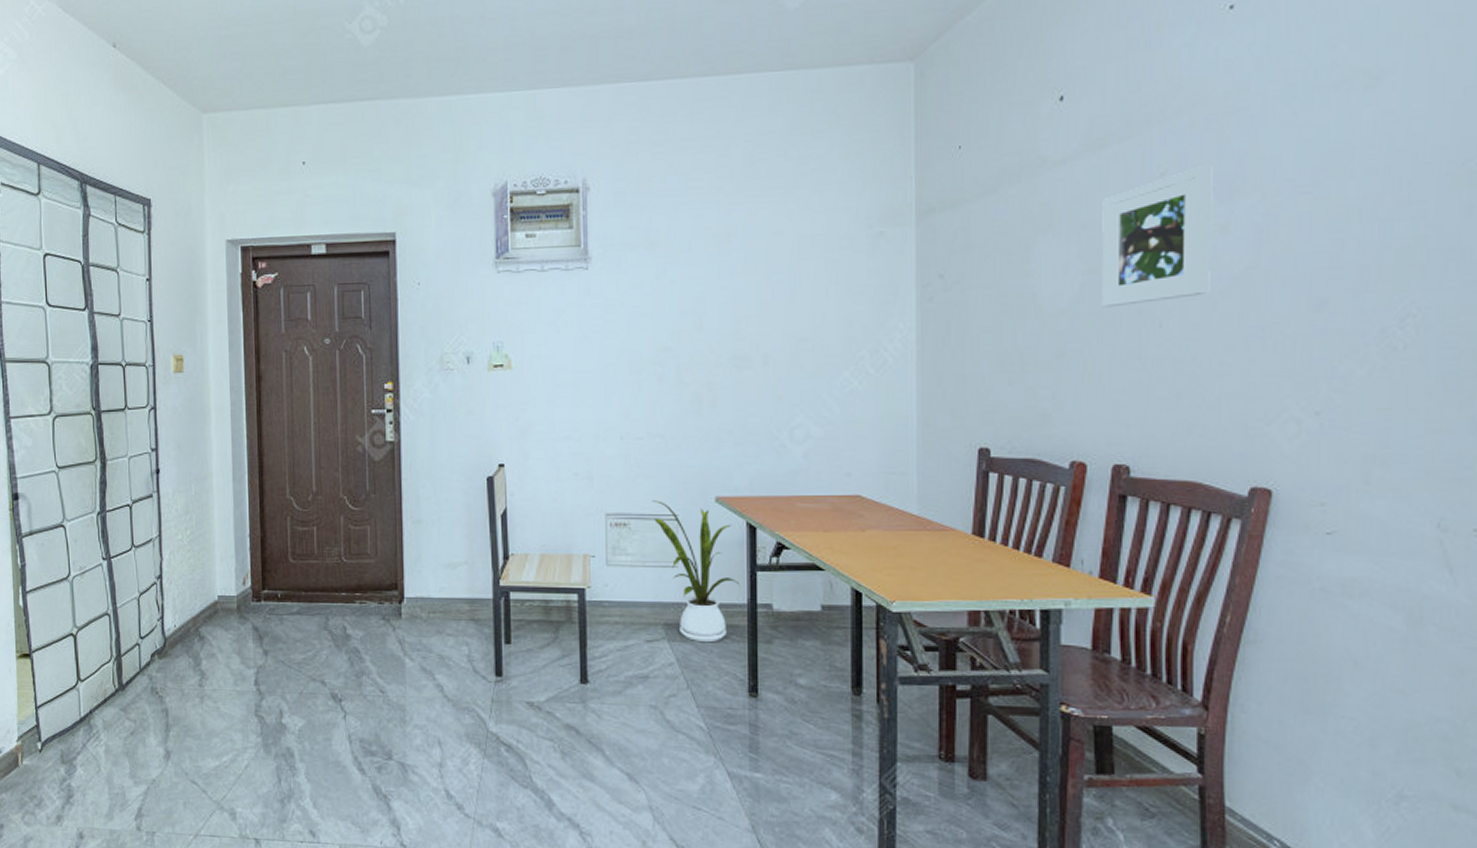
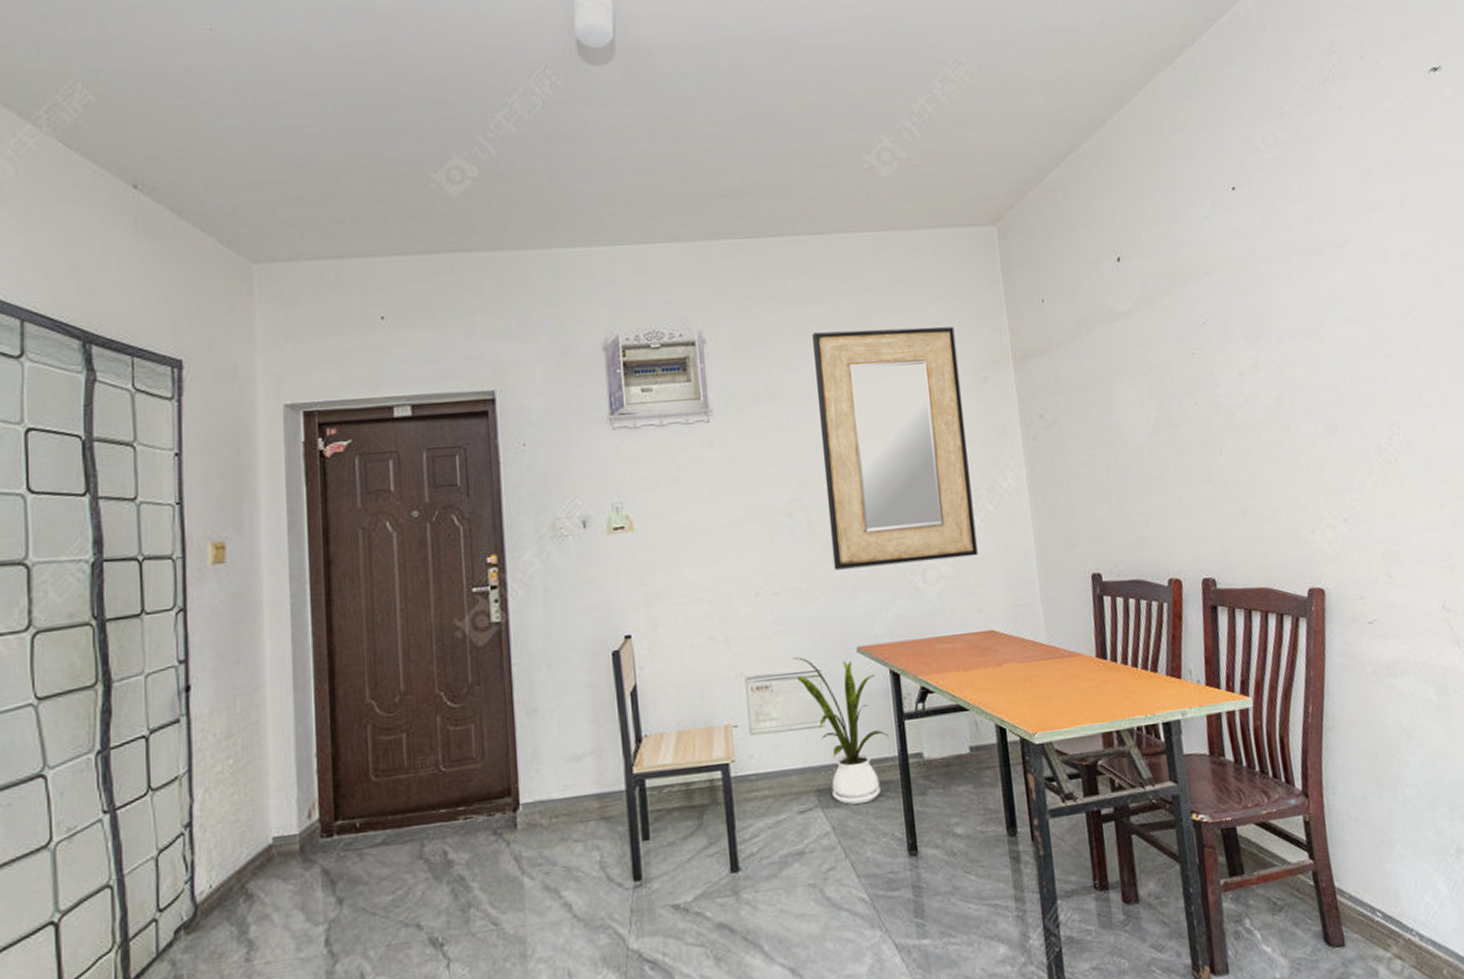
home mirror: none [696,176,853,421] -> present [812,327,978,570]
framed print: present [1100,166,1213,308] -> none [1161,316,1253,439]

